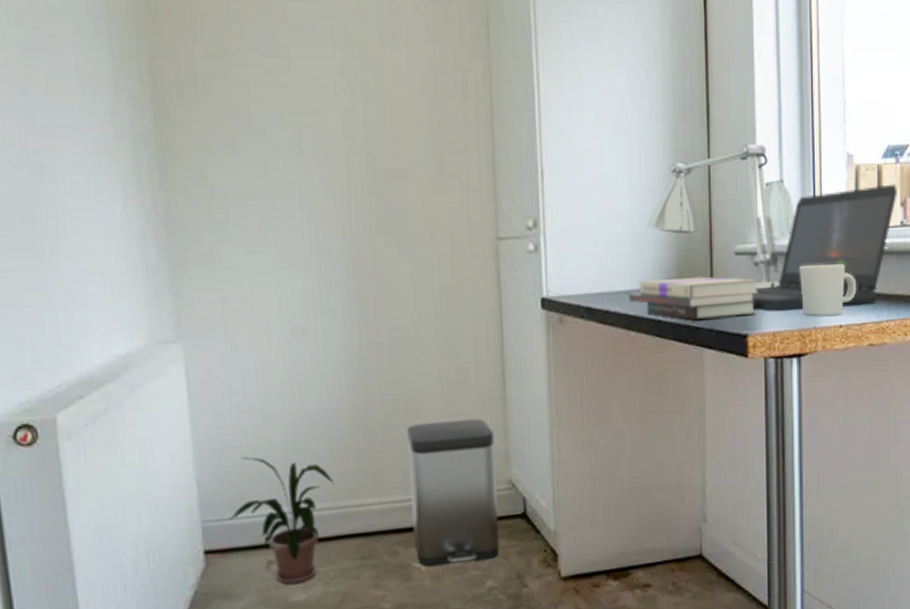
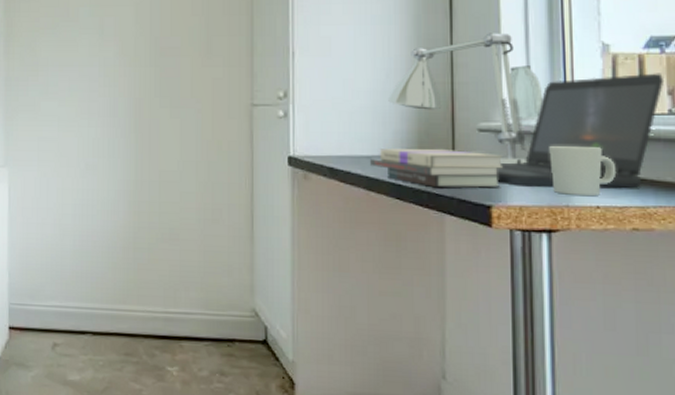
house plant: present [229,457,333,585] -> none [29,258,107,367]
pedal bin: present [407,419,499,567] -> none [168,250,241,375]

